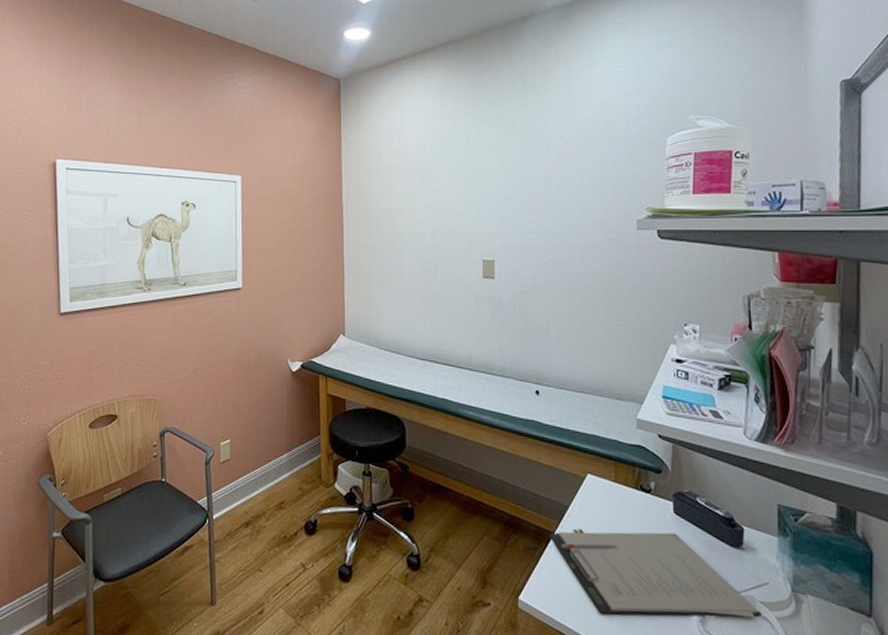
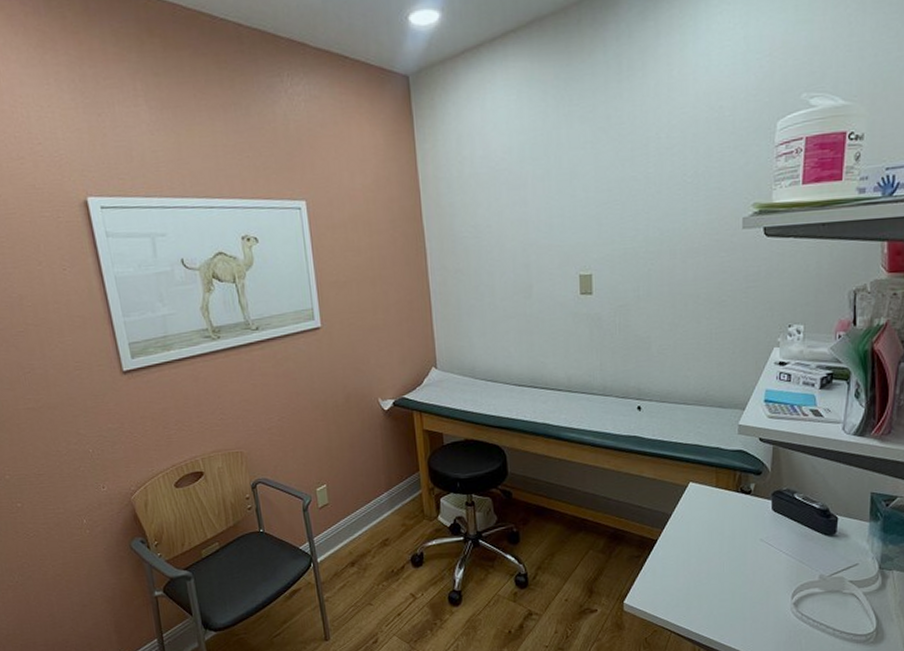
clipboard: present [549,528,761,618] -> none [652,528,850,607]

